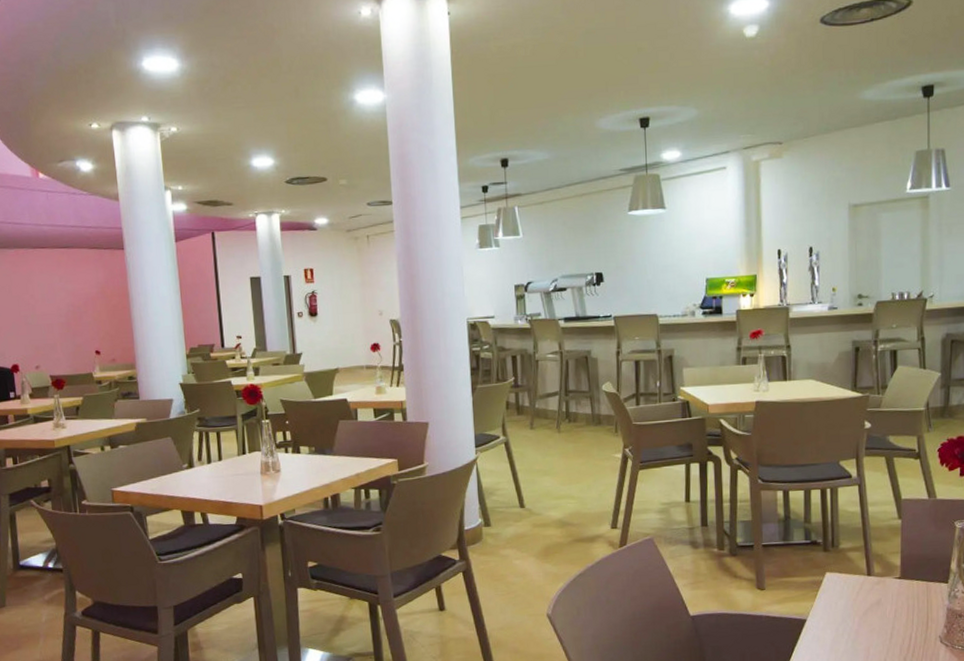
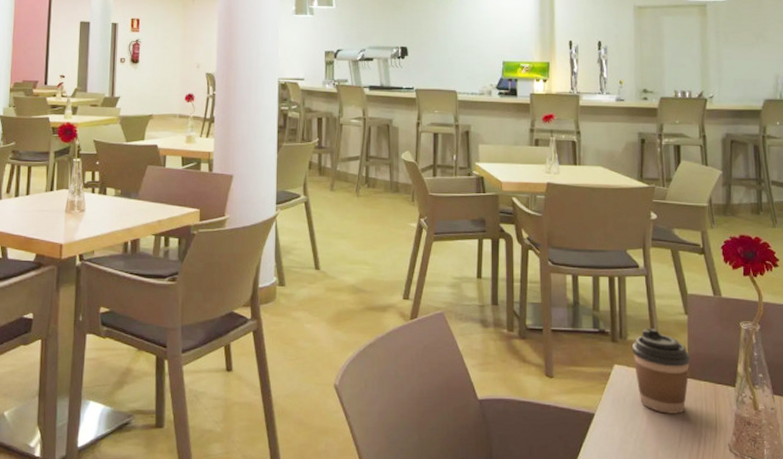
coffee cup: none [843,535,903,614] -> present [631,329,691,414]

